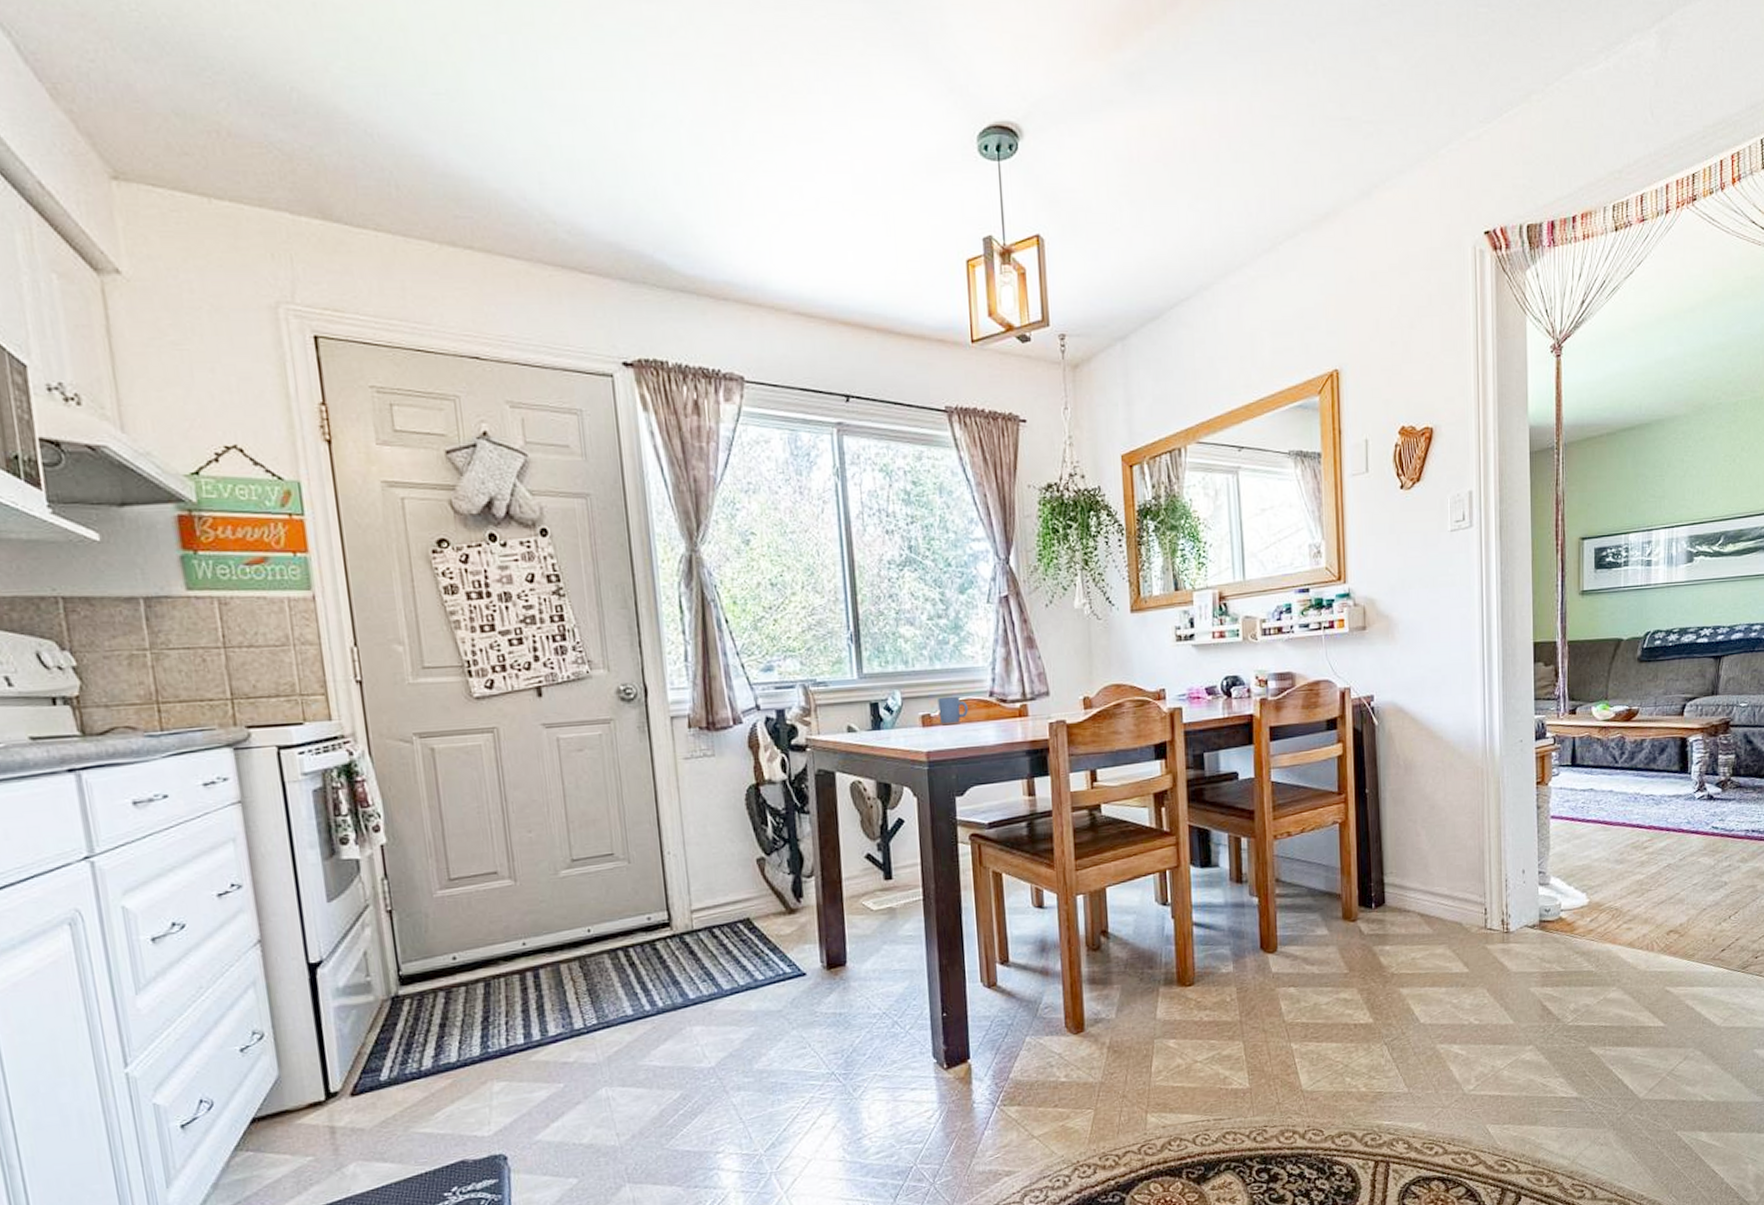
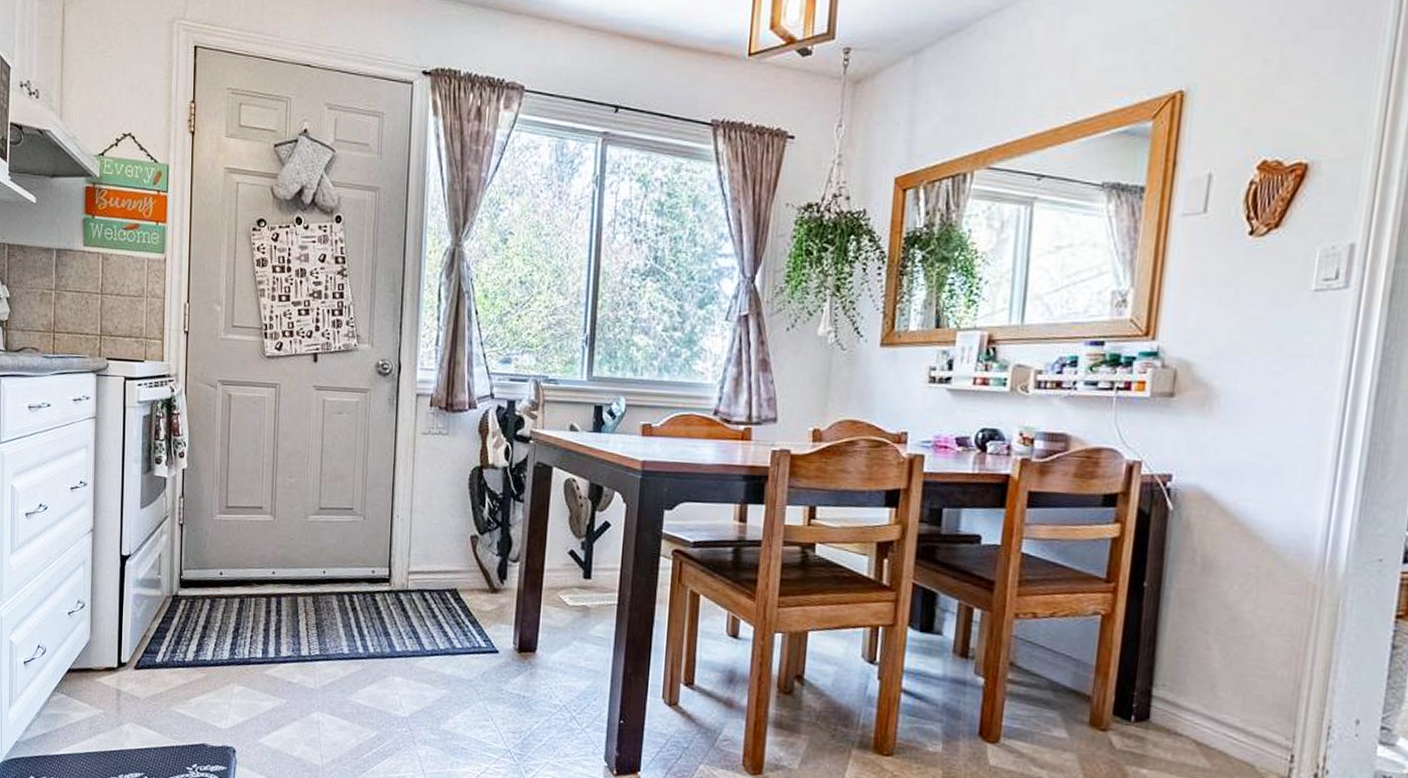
mug: present [938,696,968,725] -> none [659,408,690,438]

